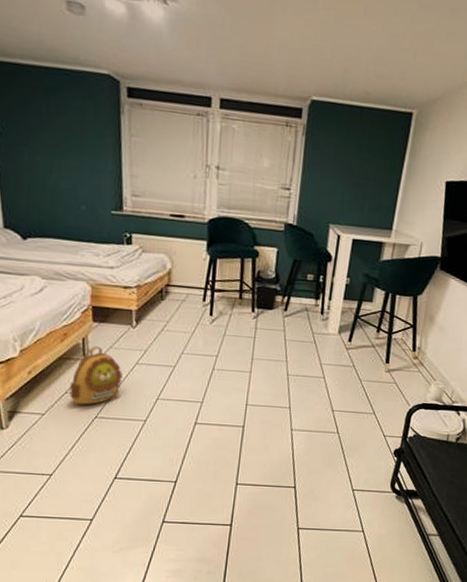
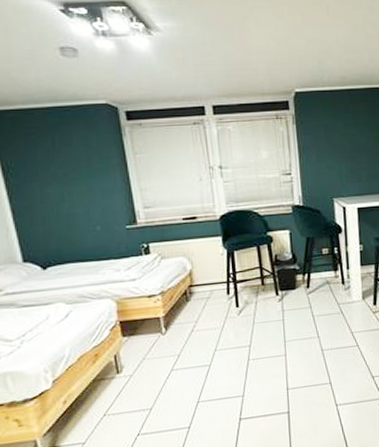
backpack: present [70,346,123,405] -> none [108,360,160,426]

